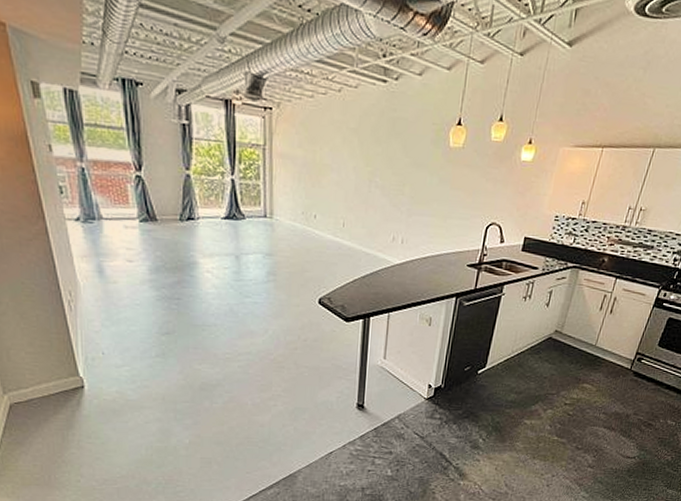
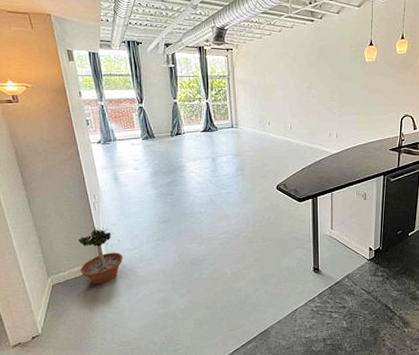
potted tree: none [46,331,109,408] -> present [78,225,123,285]

